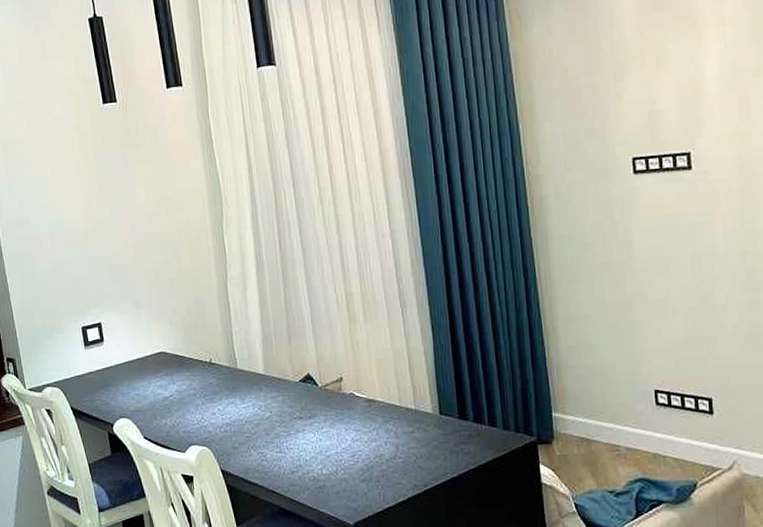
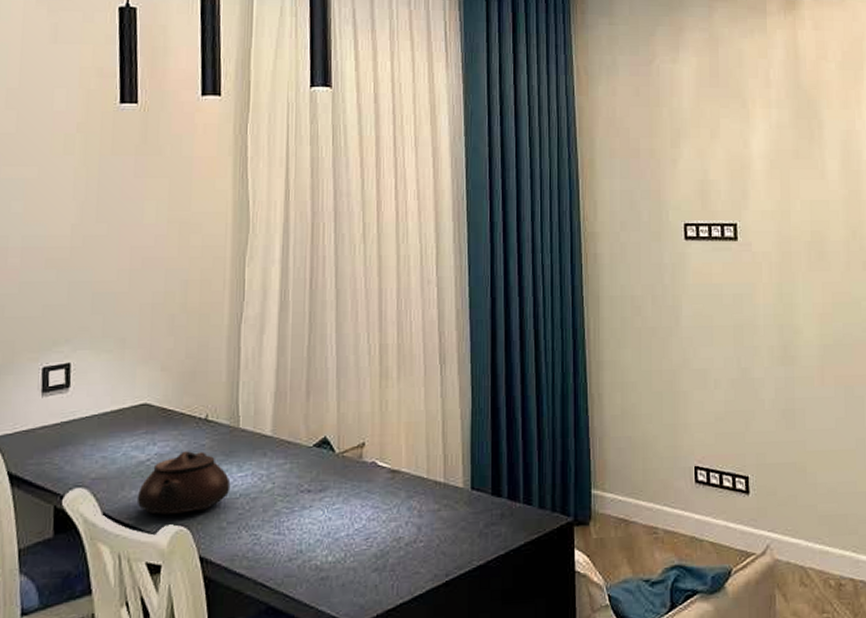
teapot: none [167,388,238,438] -> present [136,451,231,515]

